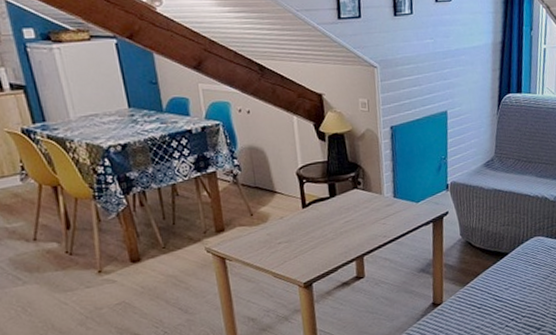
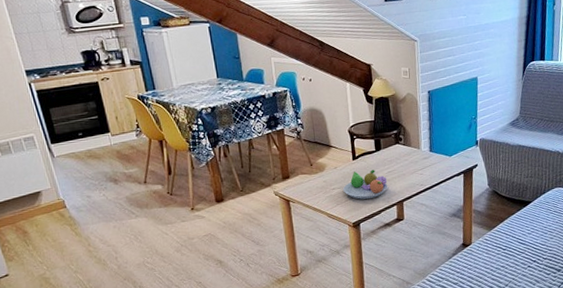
fruit bowl: none [291,219,345,255] -> present [343,170,388,200]

